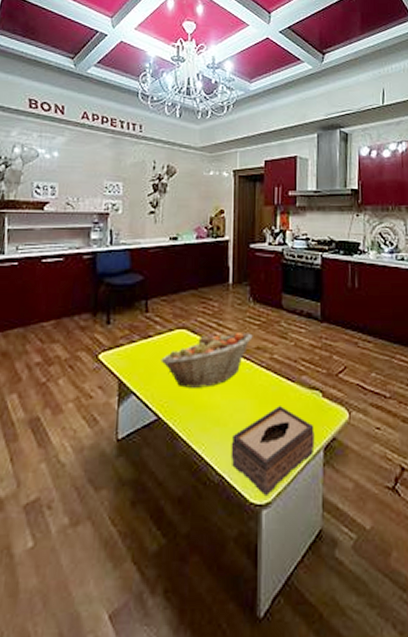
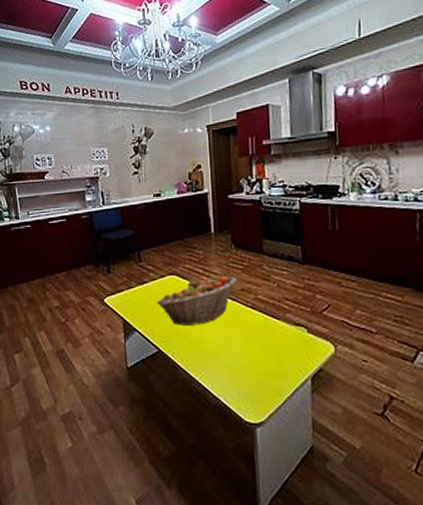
tissue box: present [230,406,315,497] -> none [224,341,302,417]

